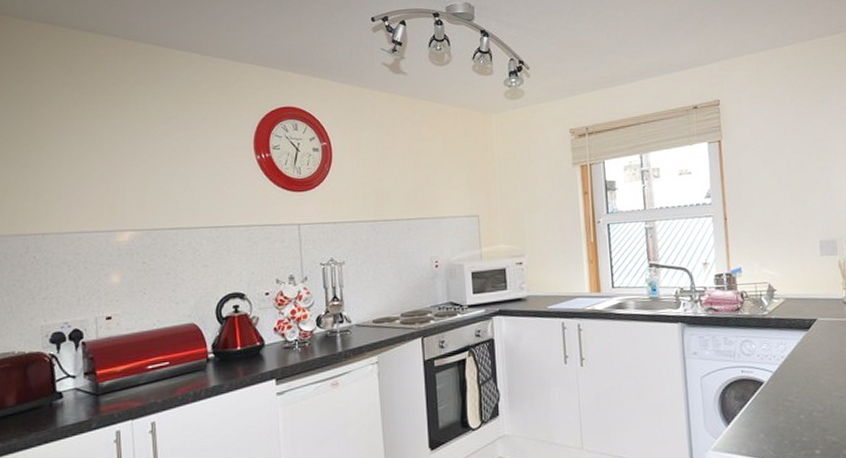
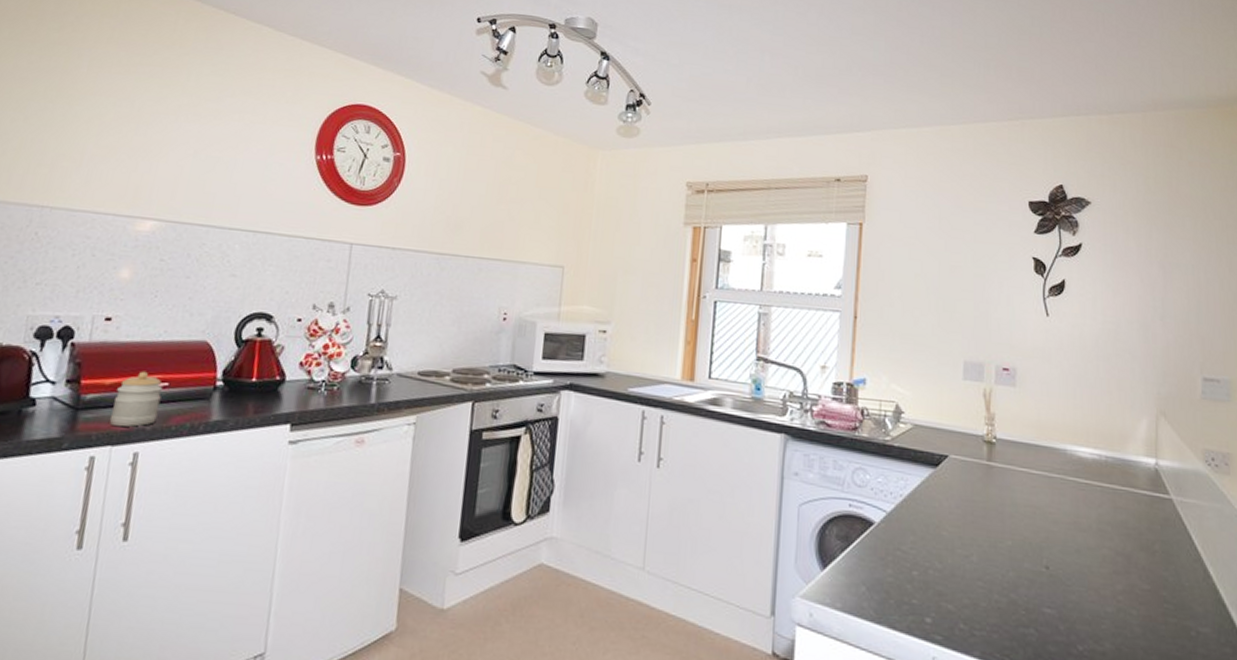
jar: none [126,355,165,404] -> present [109,371,163,428]

